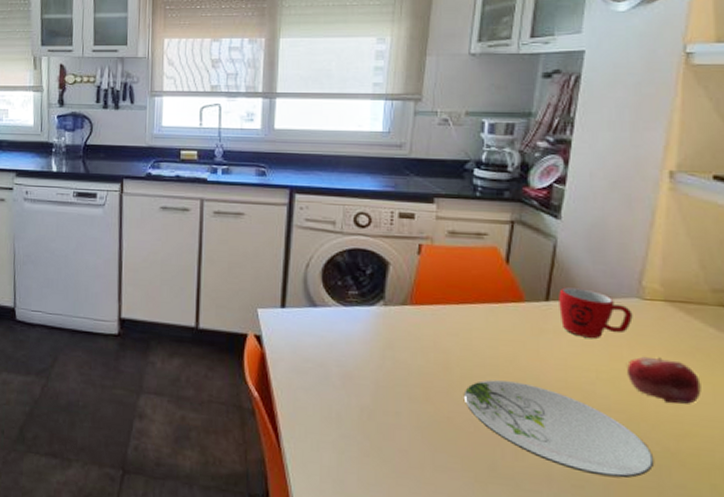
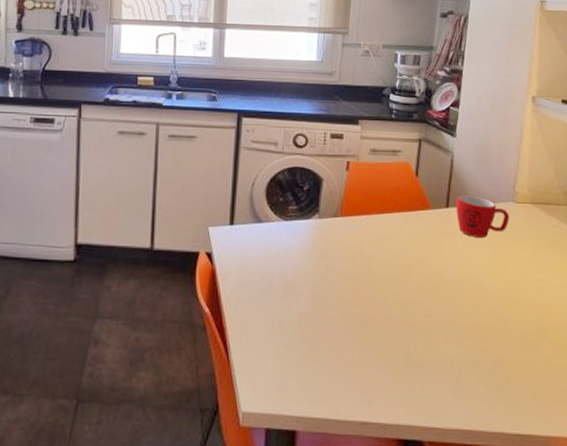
plate: present [463,380,655,478] -> none [384,280,528,357]
fruit: present [627,356,701,404] -> none [507,251,559,288]

